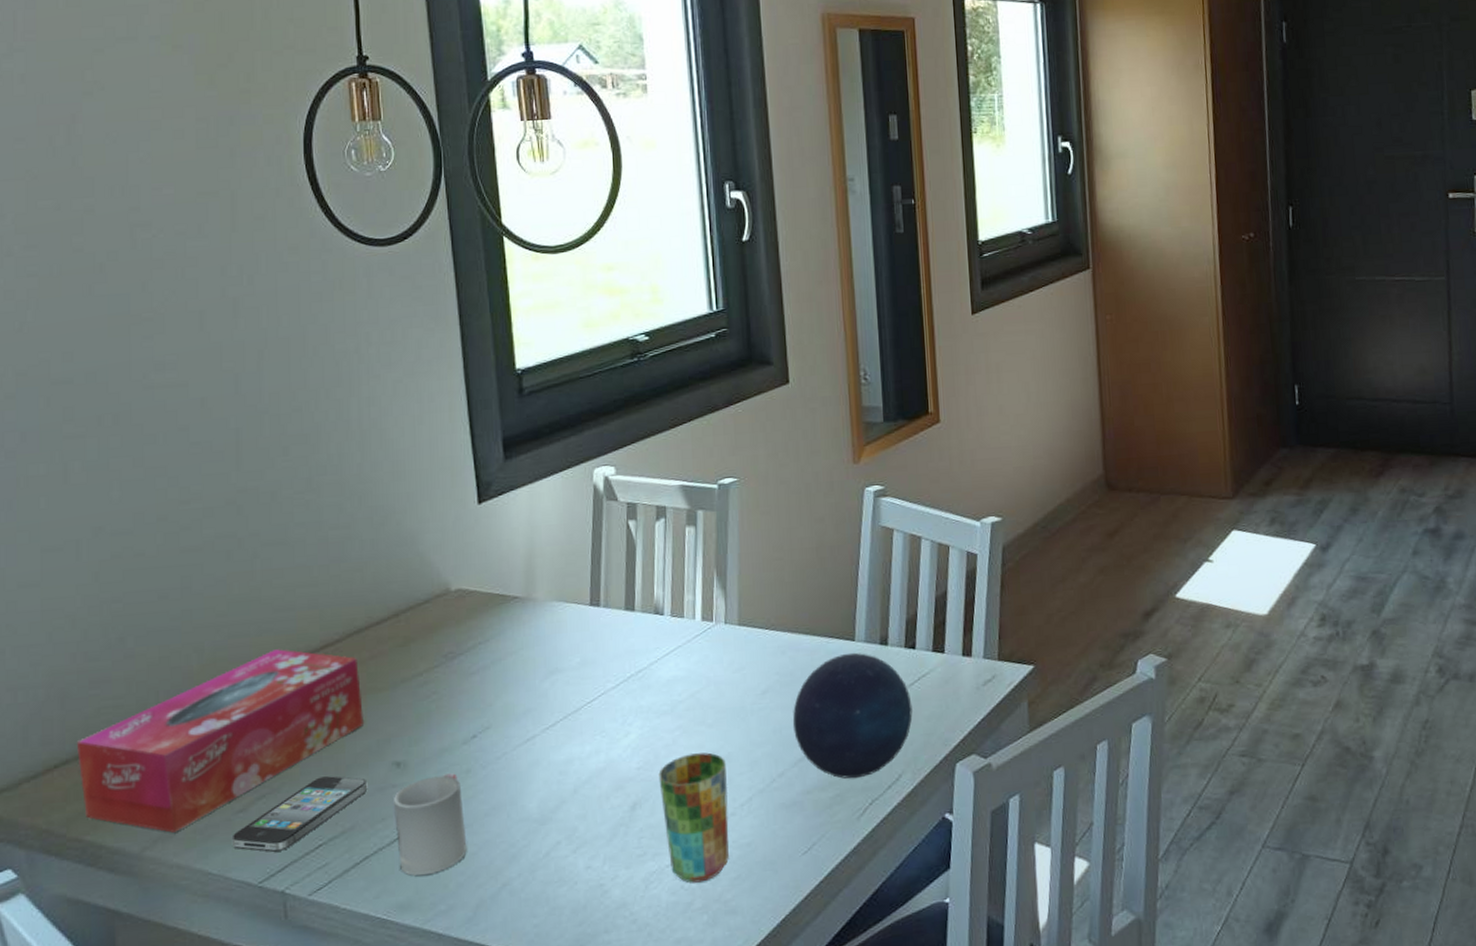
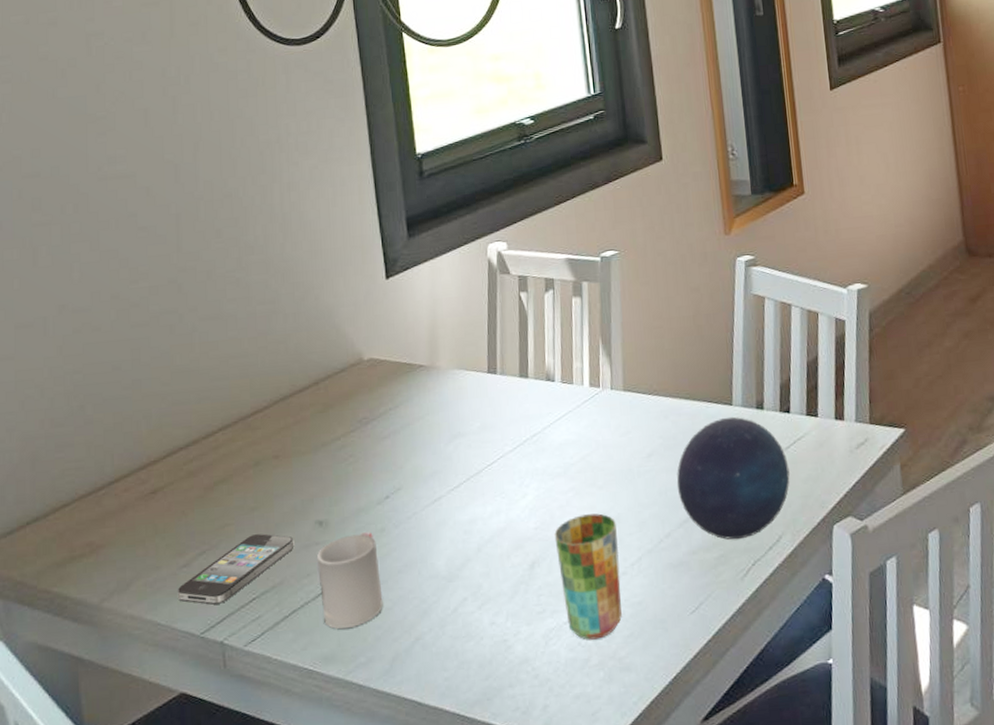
tissue box: present [76,649,363,833] -> none [45,415,289,586]

